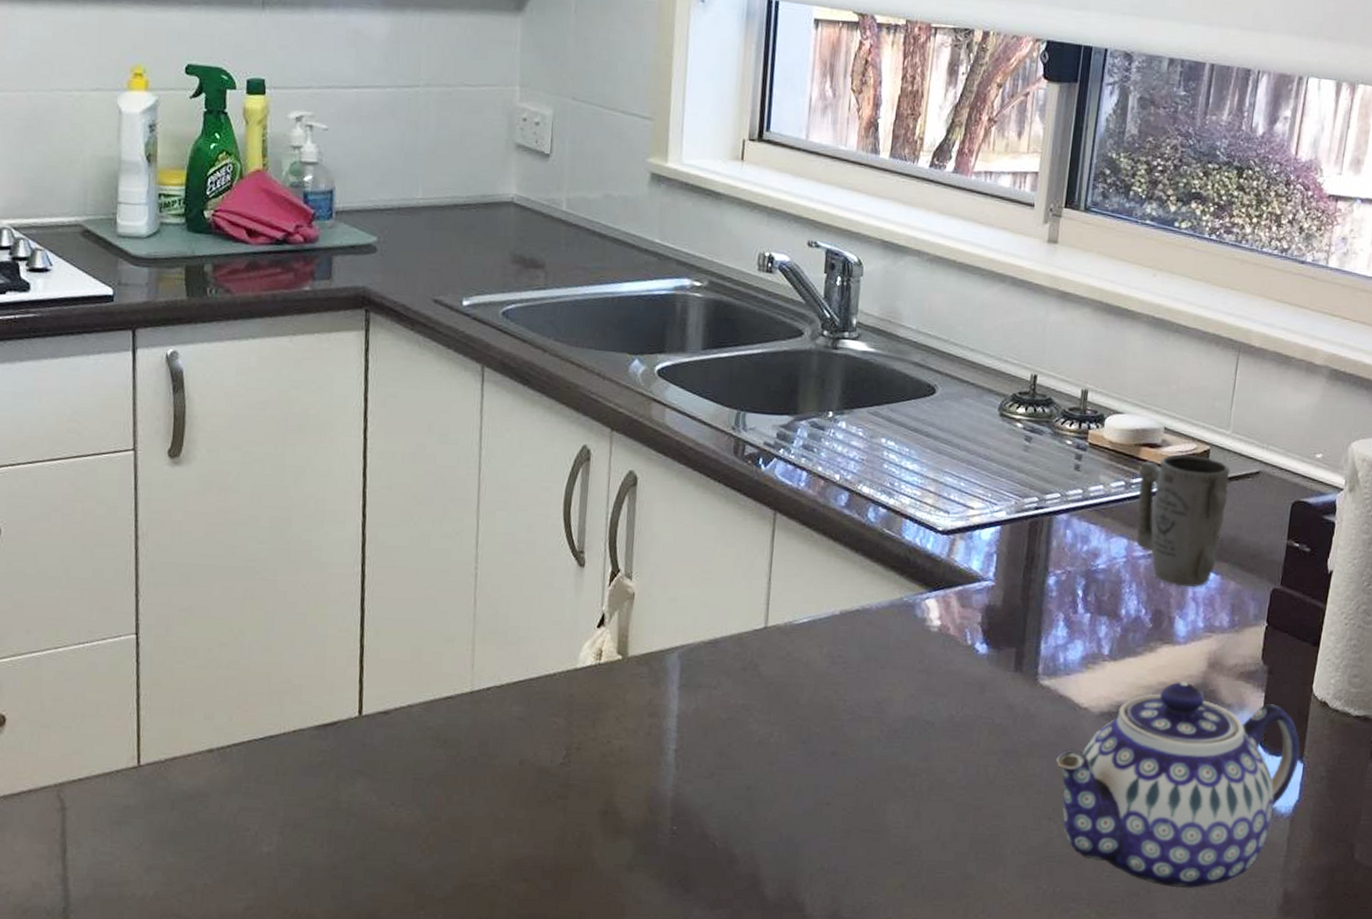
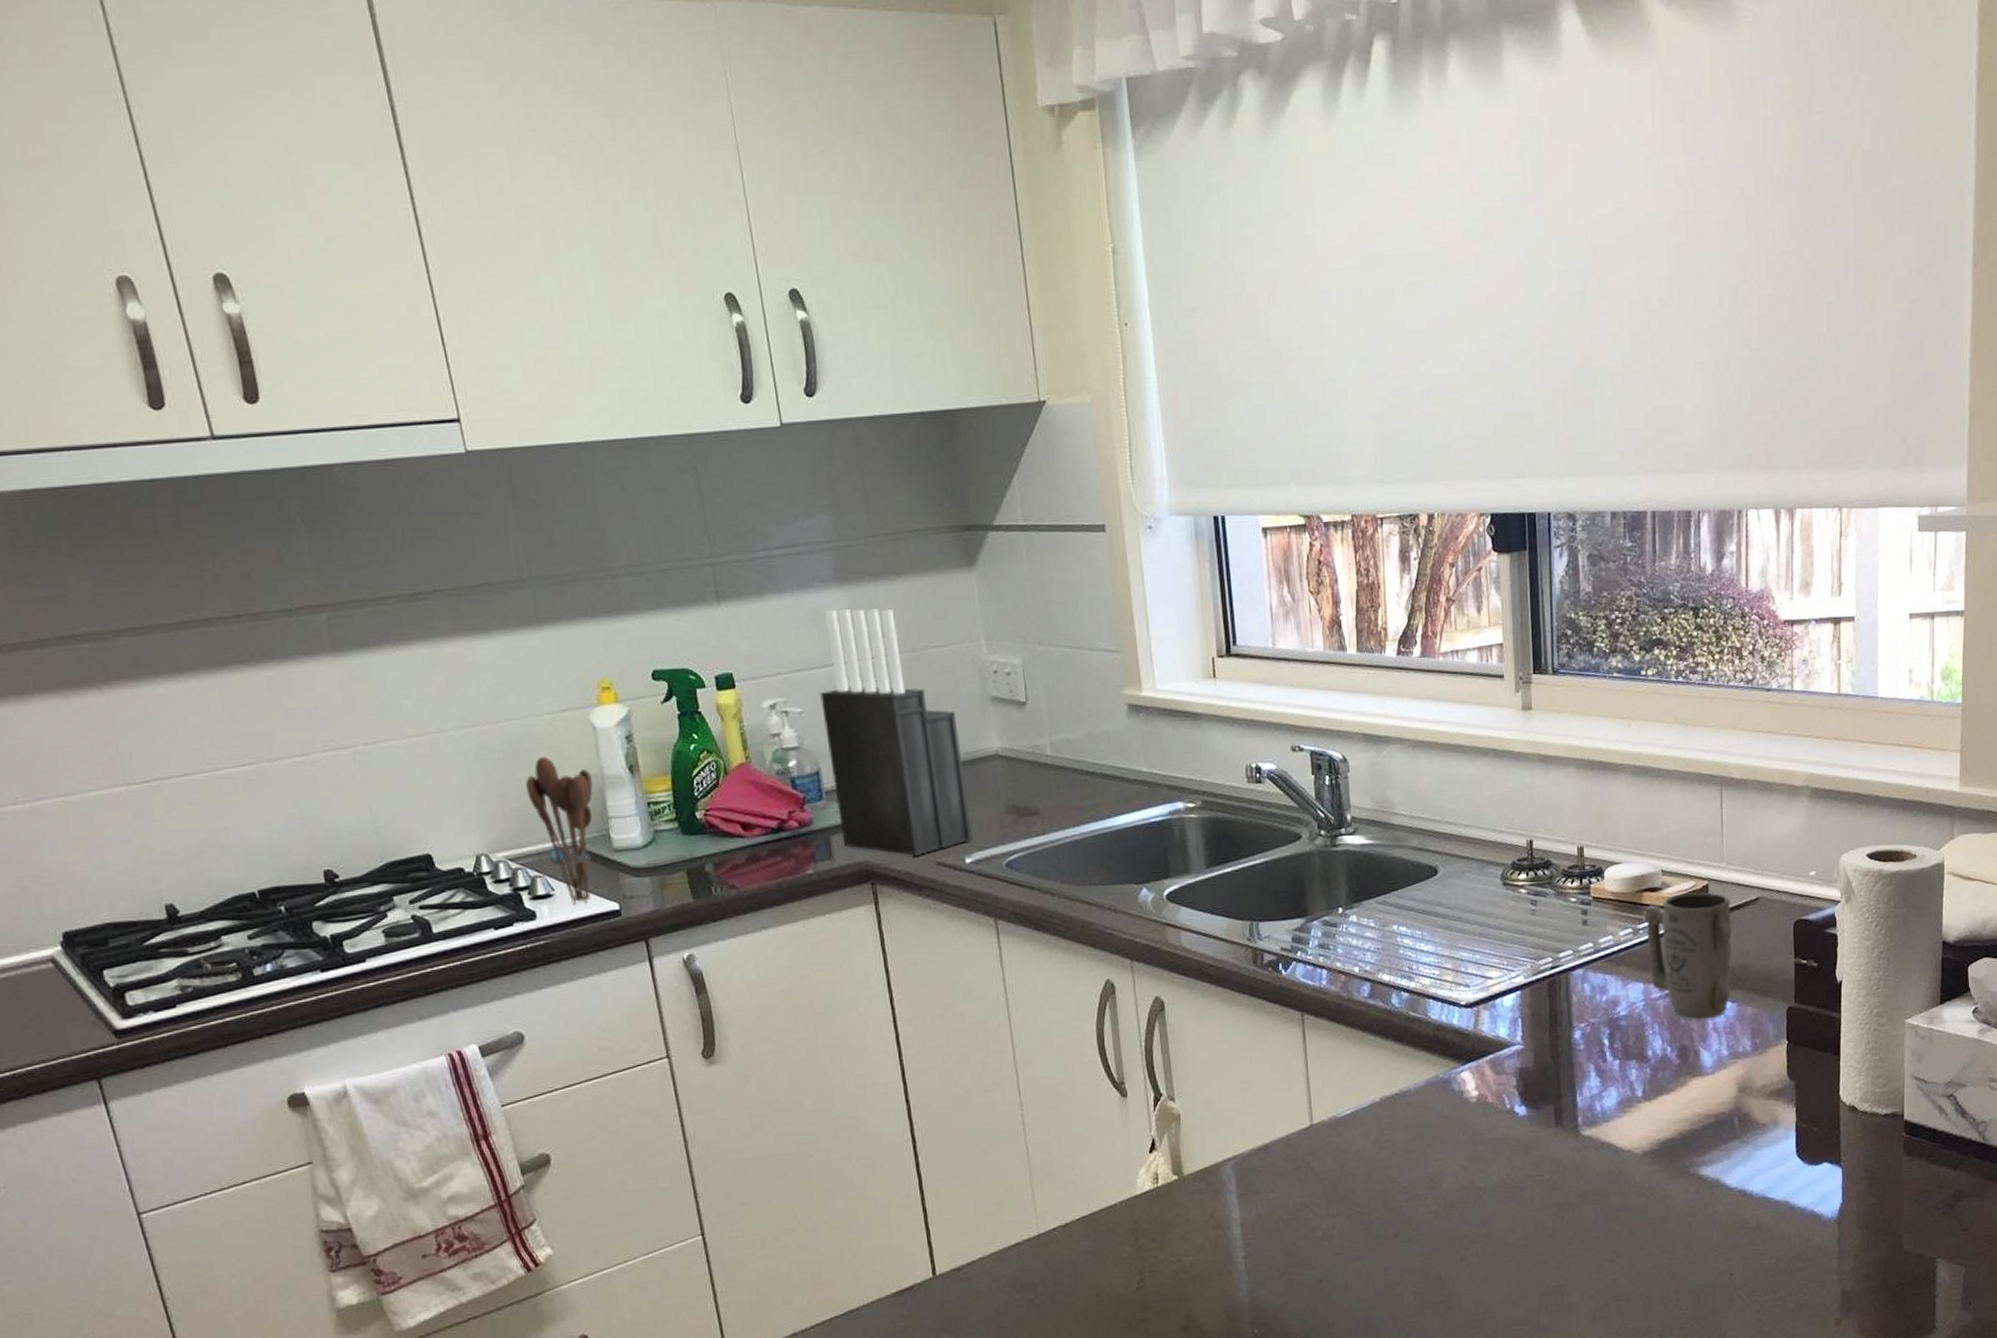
utensil holder: none [43,131,109,283] -> present [526,756,593,904]
knife block: none [344,32,479,290] -> present [820,609,973,857]
teapot: present [1056,681,1301,889] -> none [1608,1109,1837,1306]

